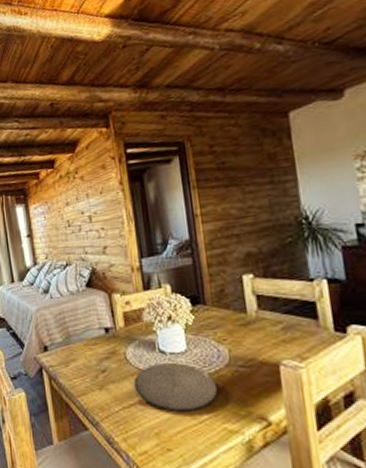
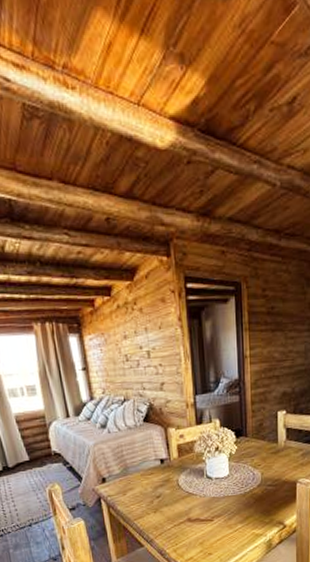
plate: present [134,362,218,412] -> none [184,485,251,525]

